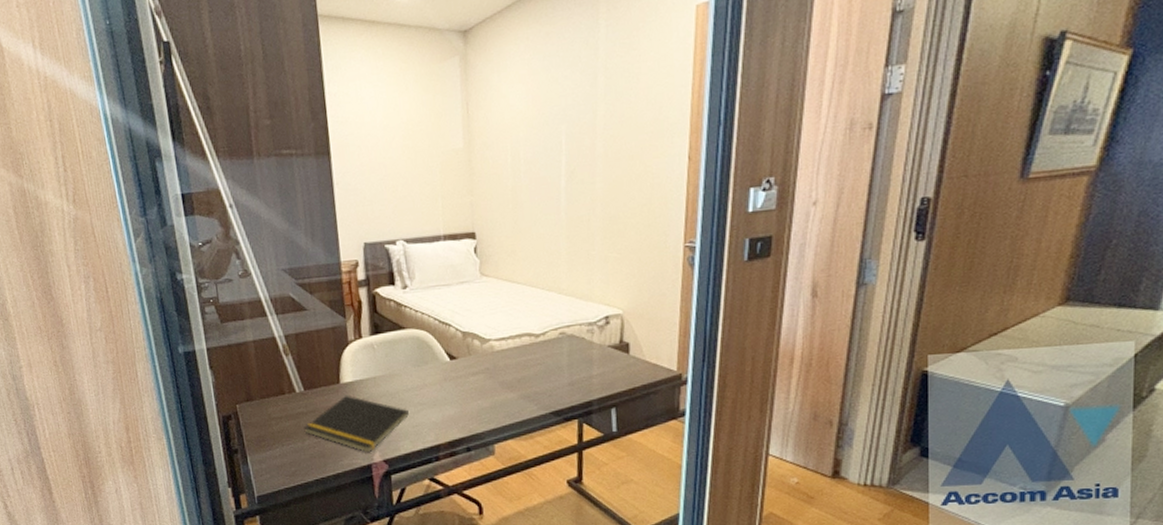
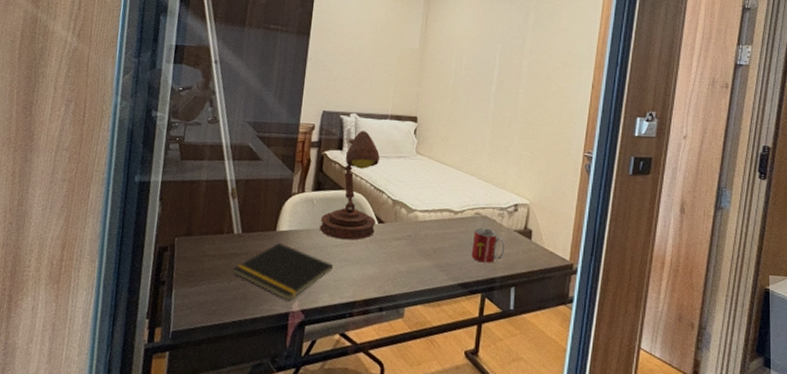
desk lamp: none [385,259,448,383] -> present [319,131,380,241]
mug: none [560,348,600,387] -> present [471,228,505,263]

